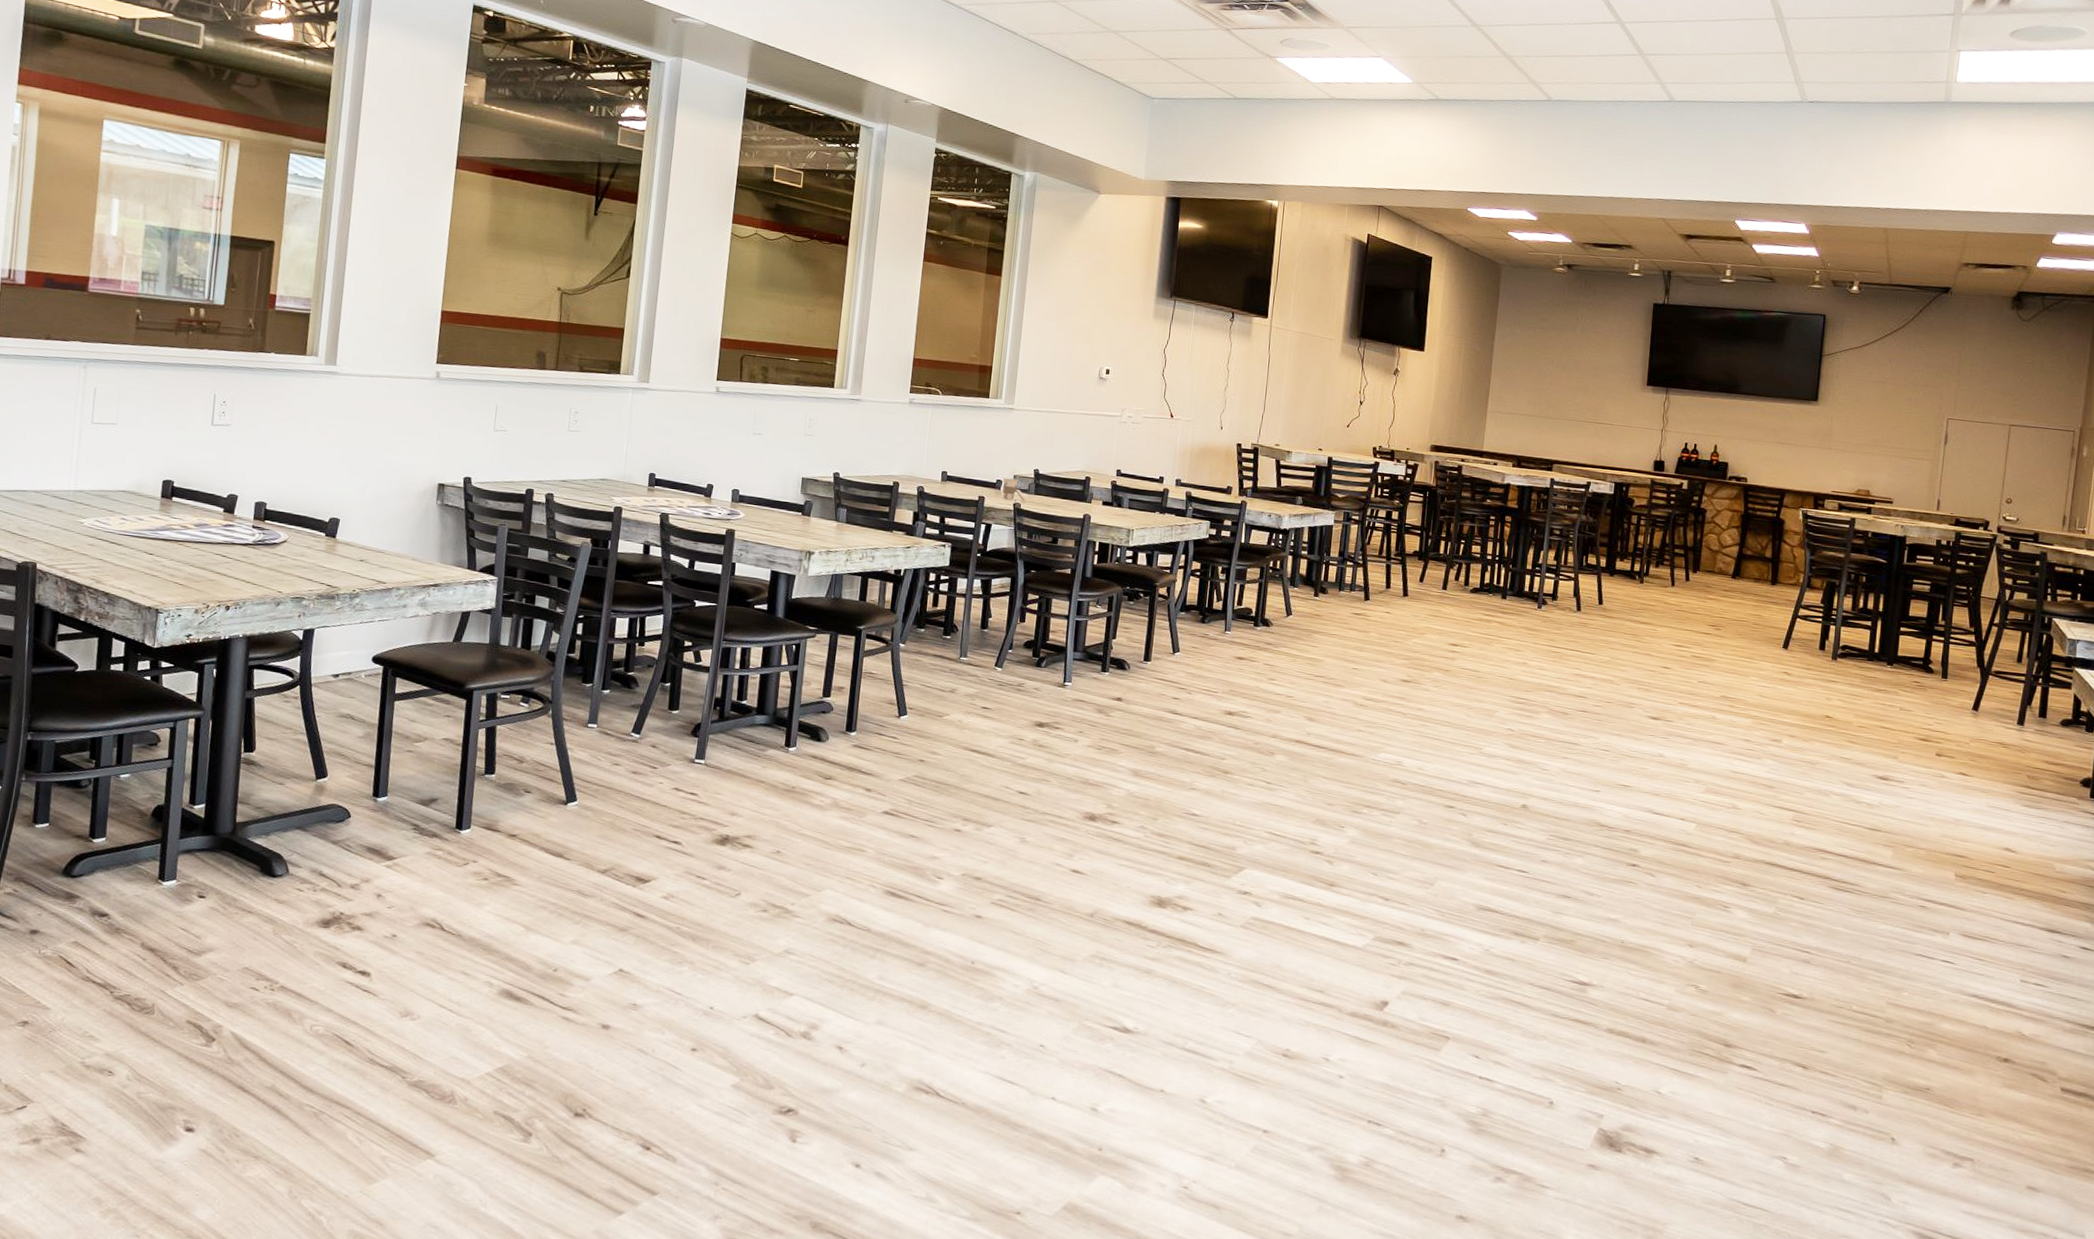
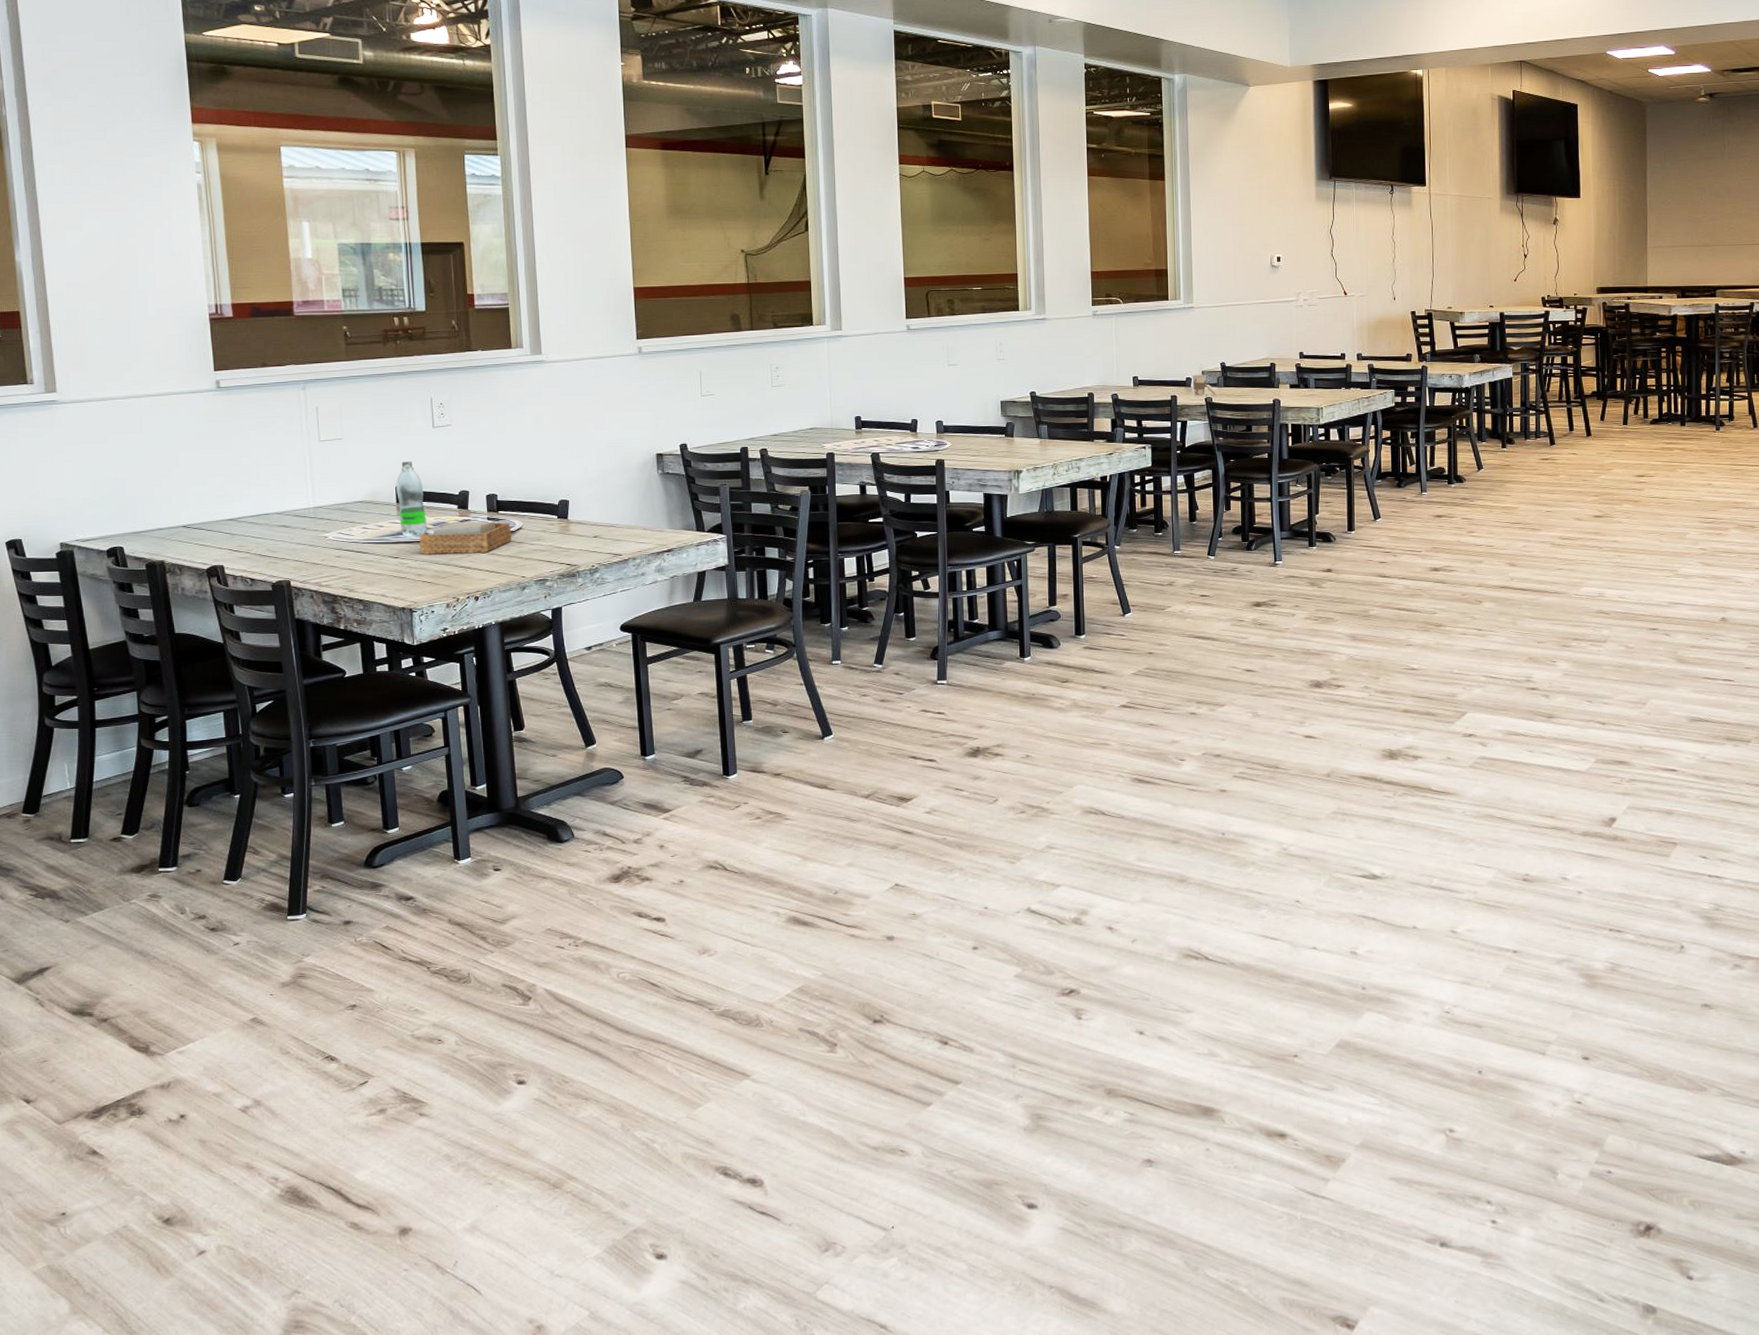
bottle: none [160,456,192,537] -> present [396,461,428,538]
napkin holder: none [176,526,276,563] -> present [419,521,511,555]

